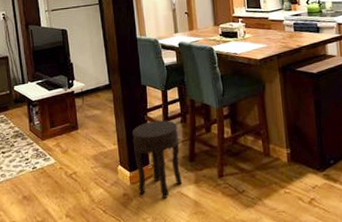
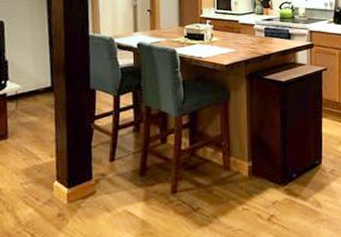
side table: present [132,120,182,199] -> none [74,129,130,219]

